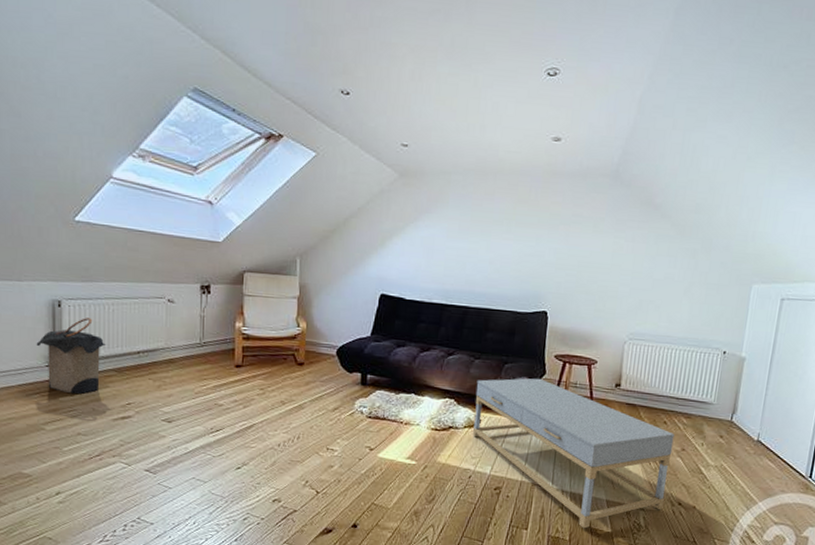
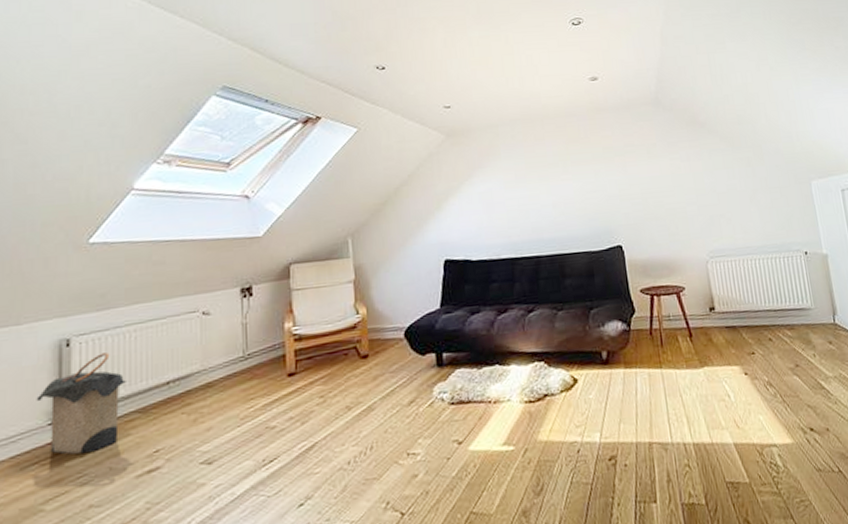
coffee table: present [473,378,675,529] -> none [564,318,796,485]

